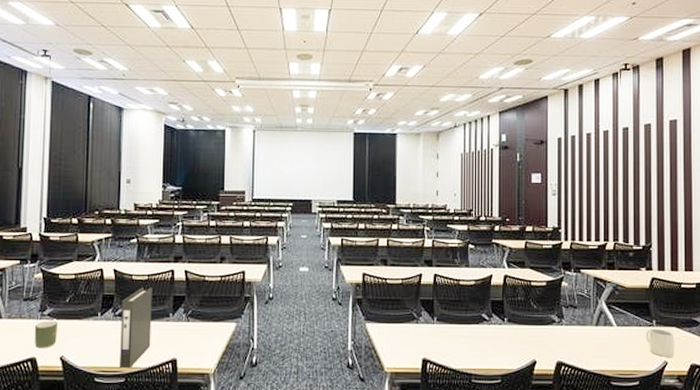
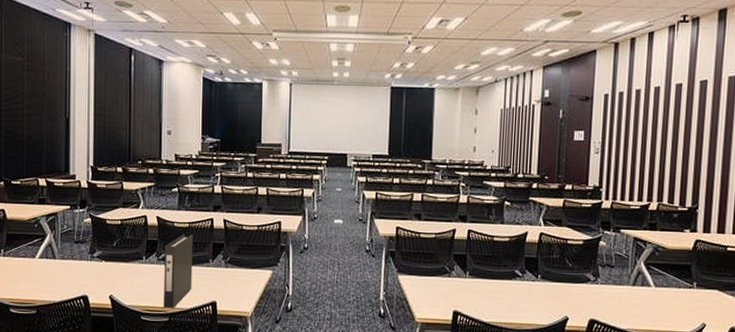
mug: present [34,321,57,349] -> none [85,262,106,288]
mug: present [645,328,675,358] -> none [684,290,715,320]

